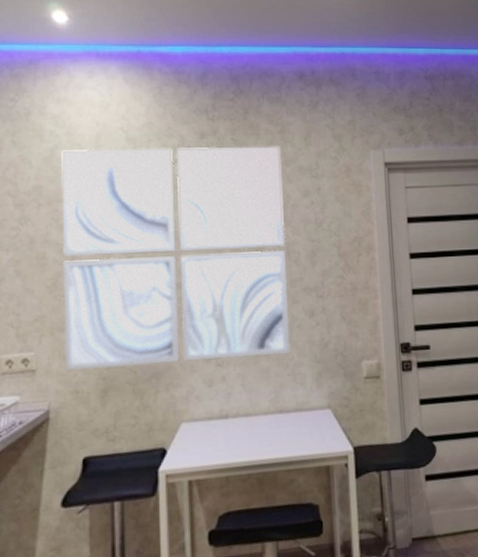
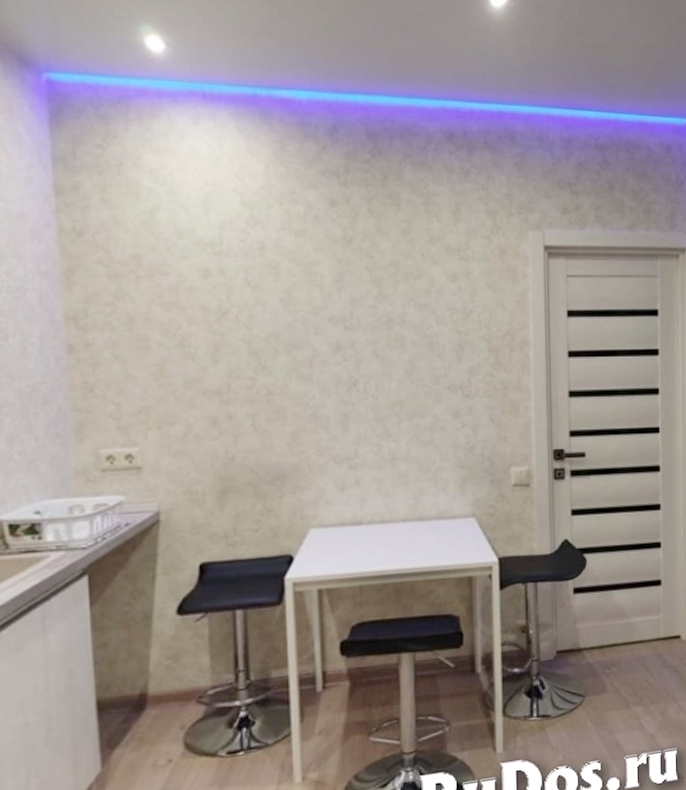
wall art: present [61,146,291,370] -> none [163,212,433,469]

